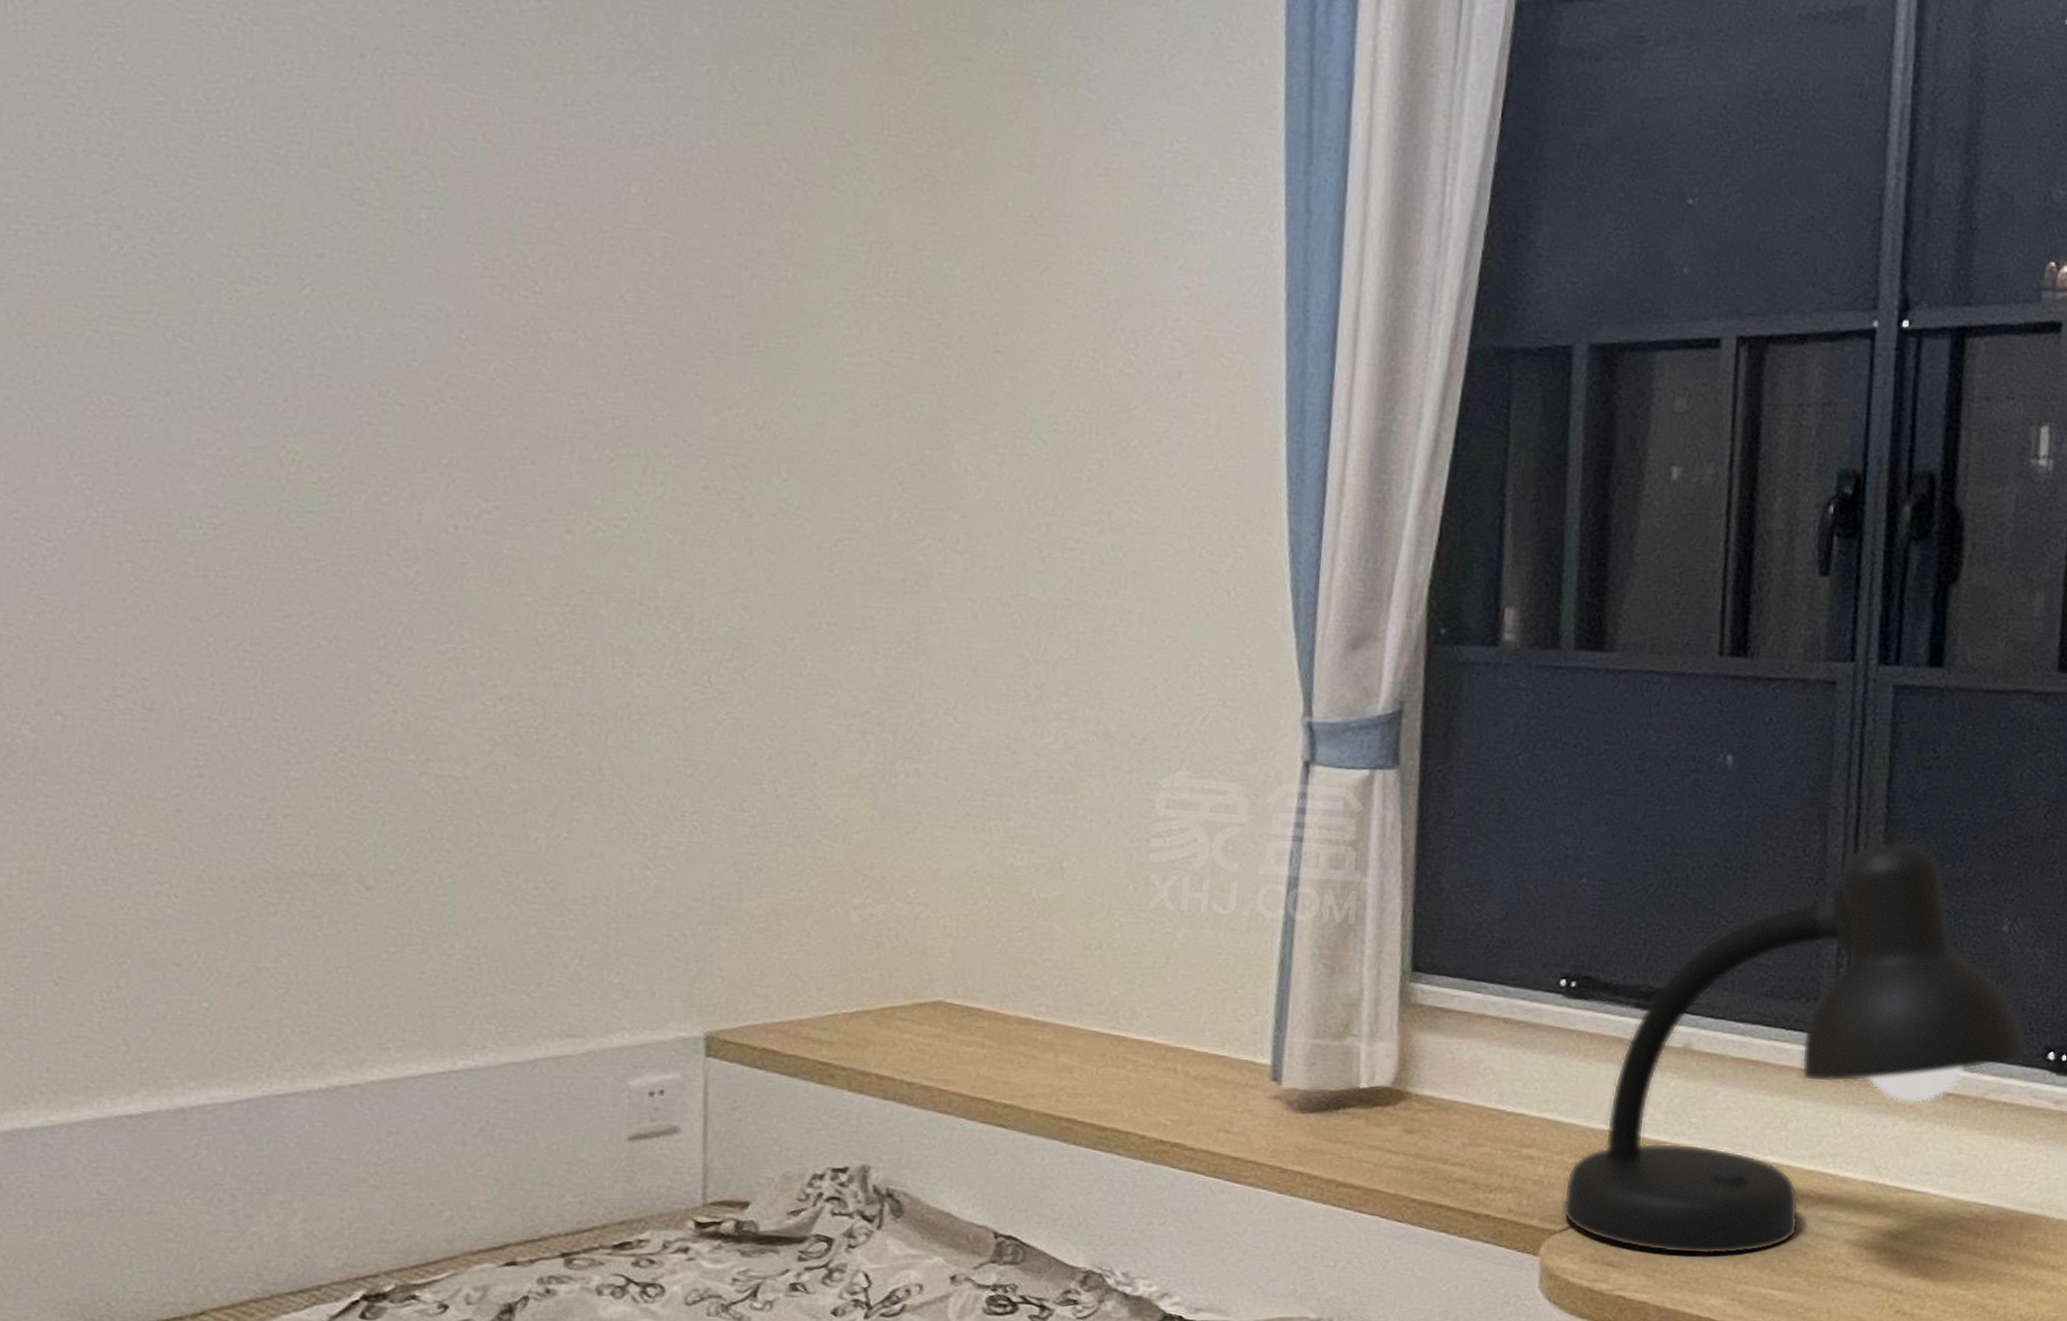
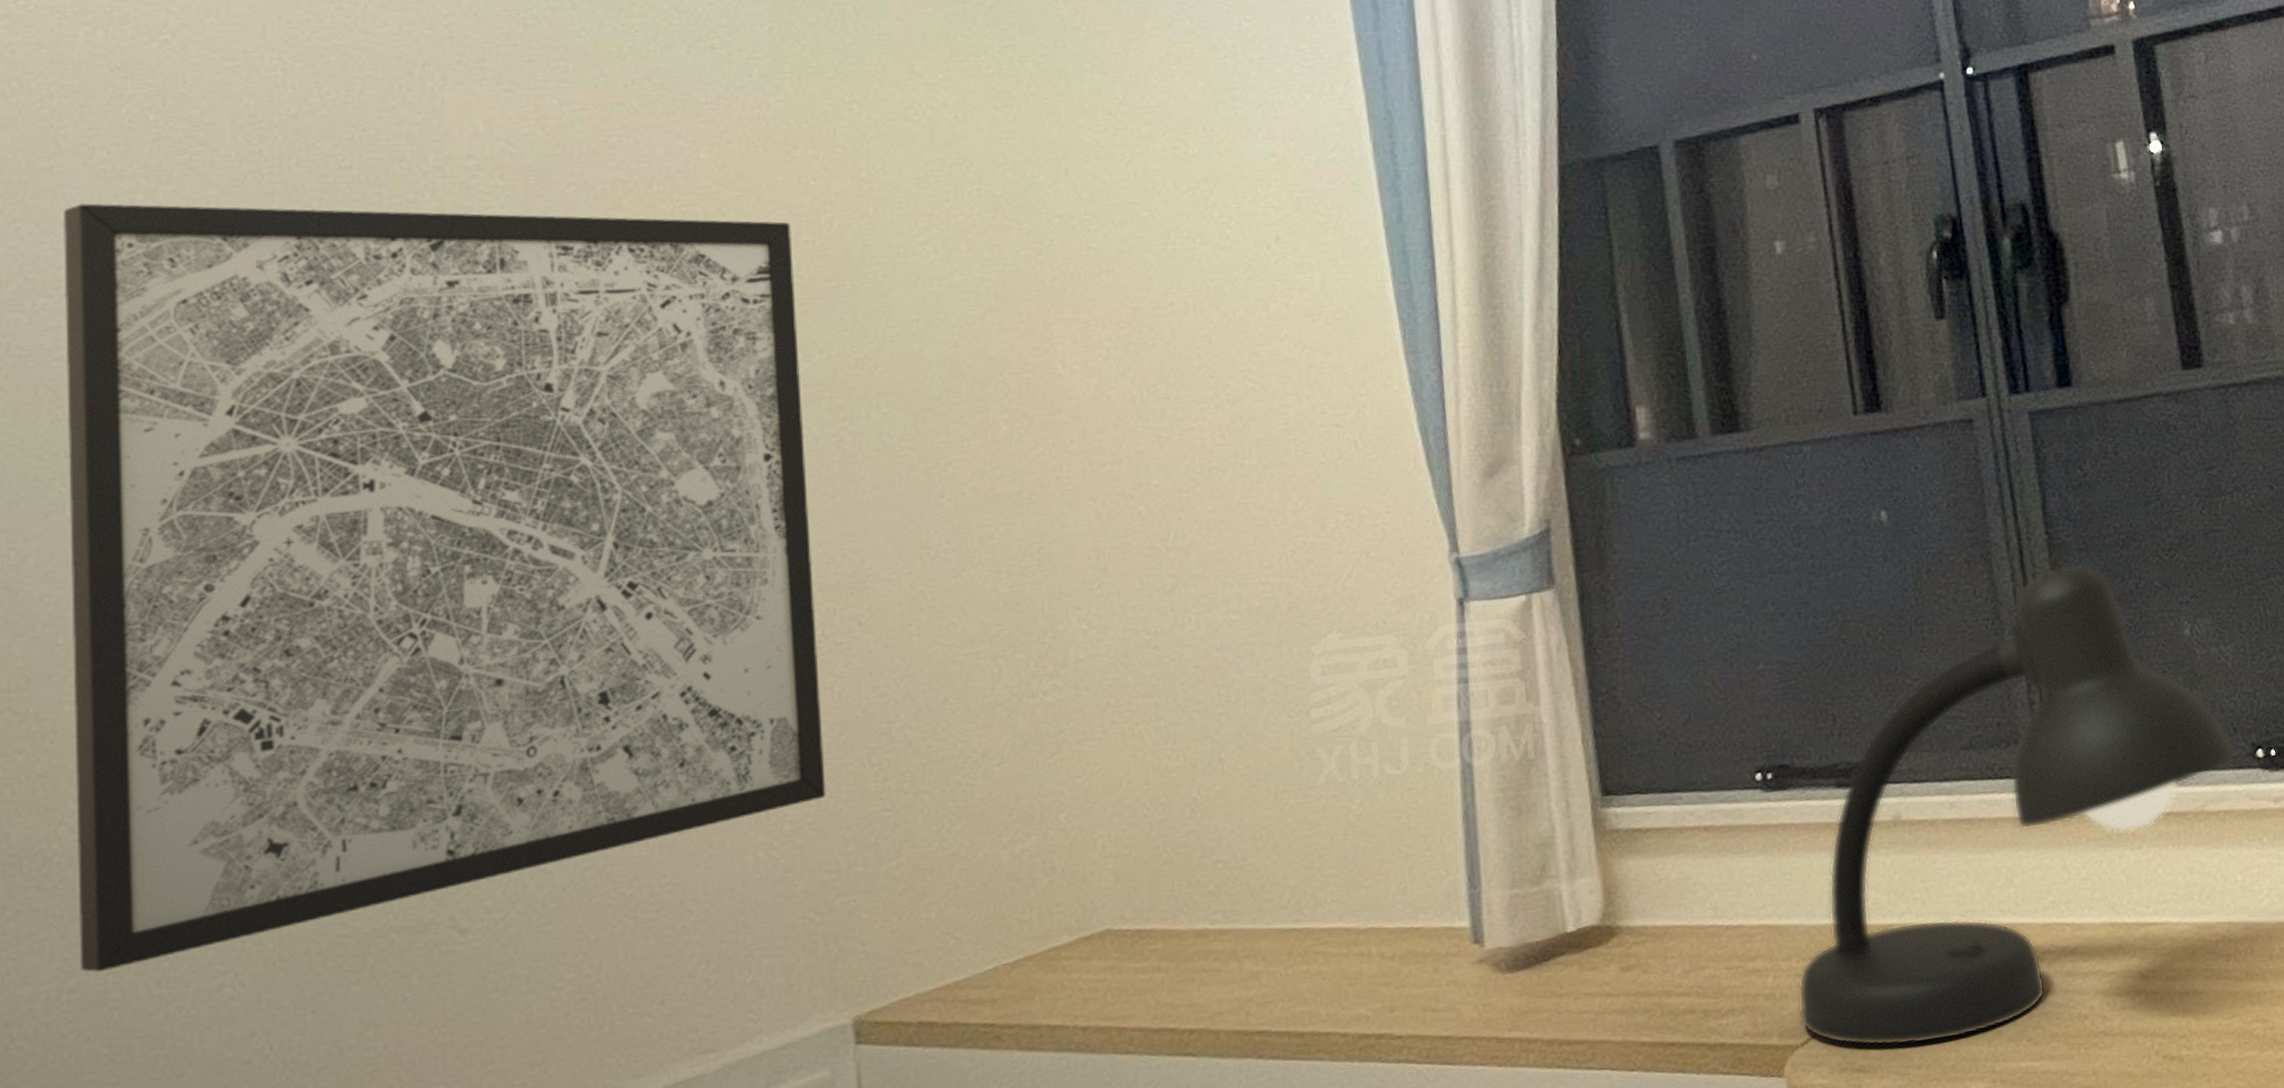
wall art: none [35,135,712,860] -> present [64,203,826,972]

